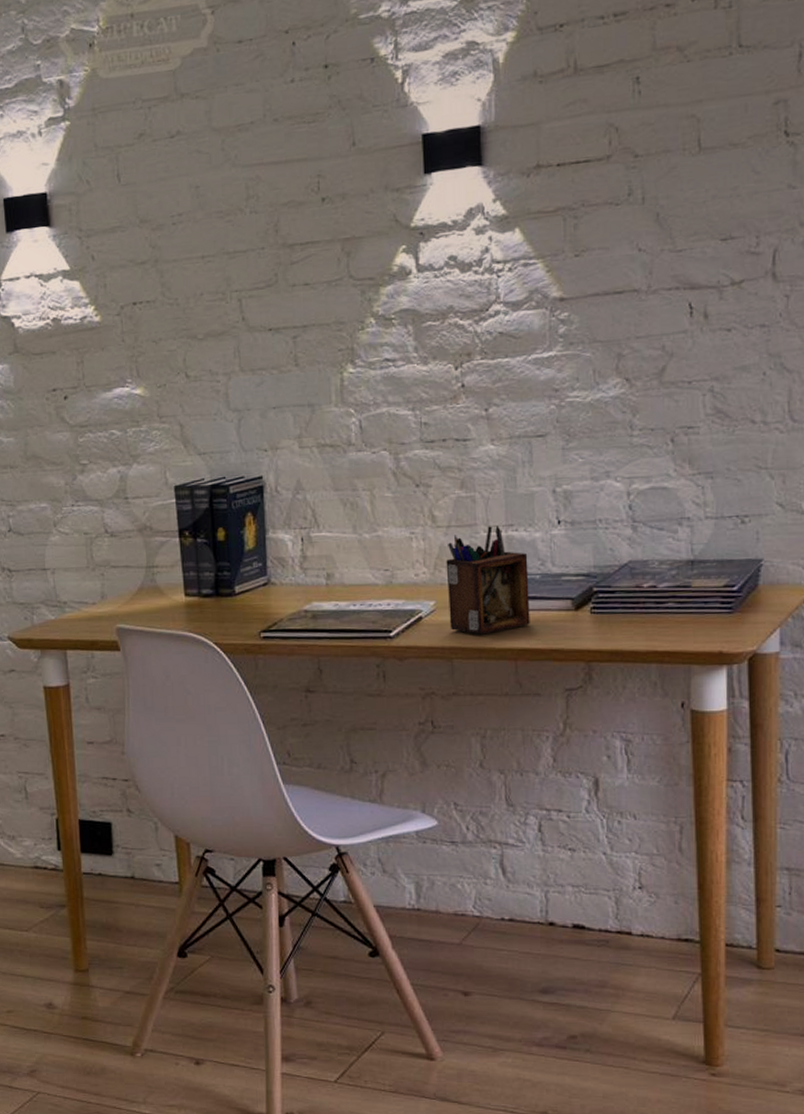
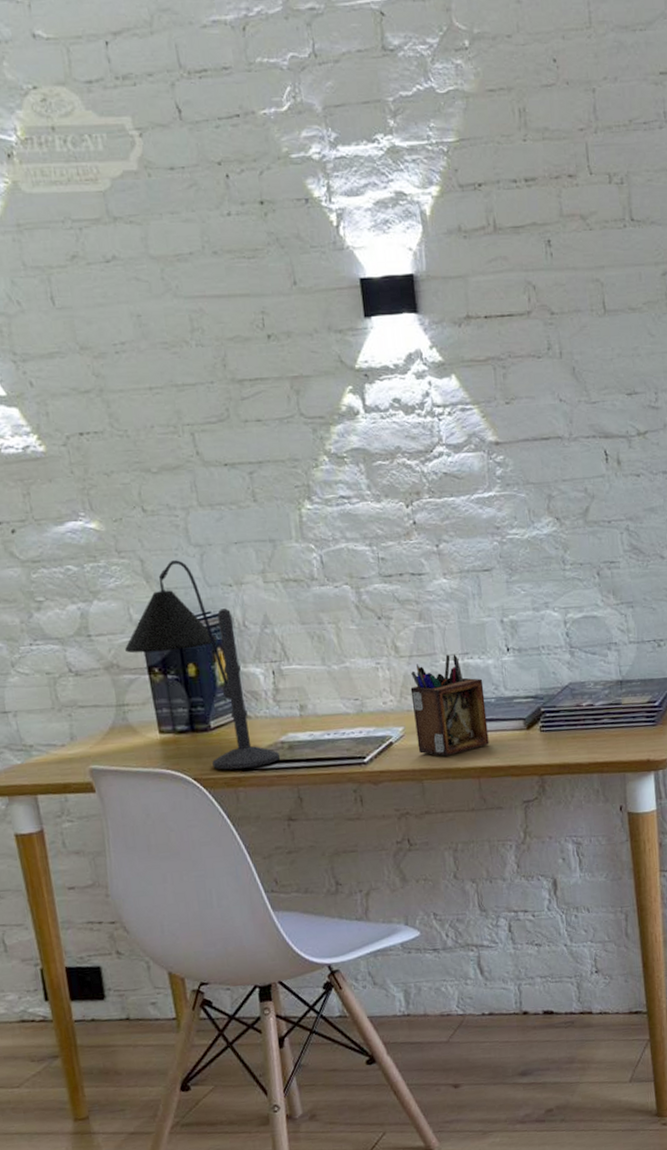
desk lamp: none [158,425,303,636] -> present [124,560,281,770]

